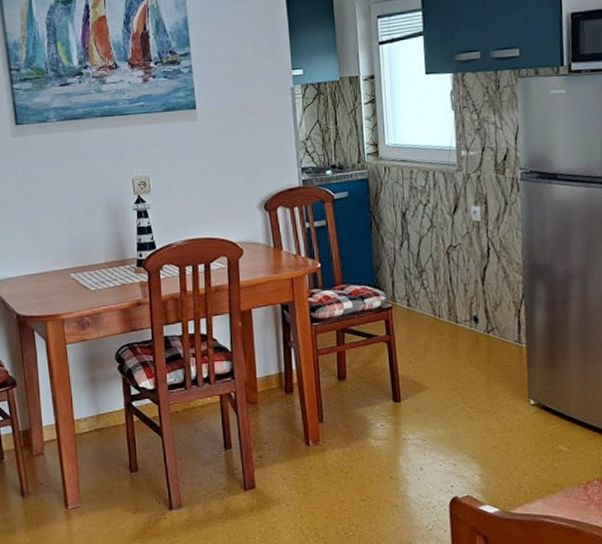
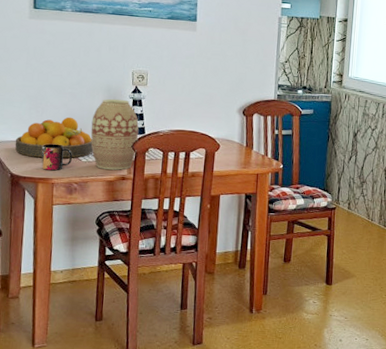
fruit bowl: none [16,241,102,293] -> present [15,117,94,158]
mug: none [45,274,80,306] -> present [41,143,73,171]
vase: none [95,212,150,296] -> present [90,98,139,170]

